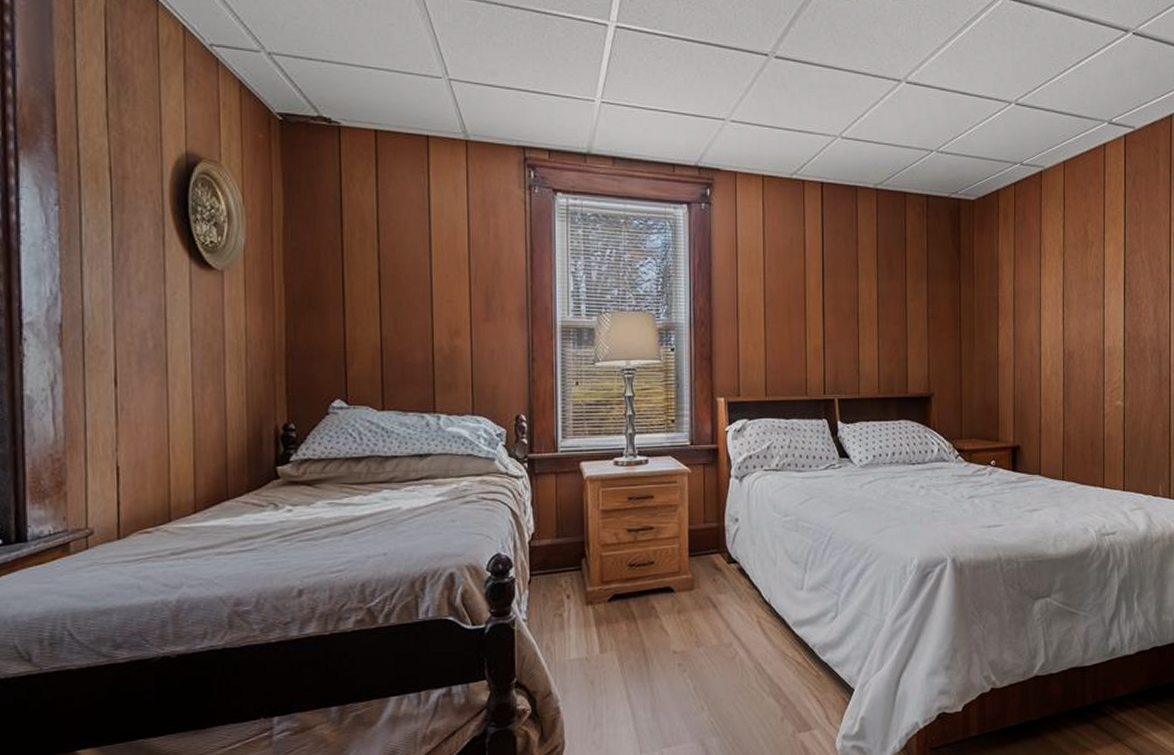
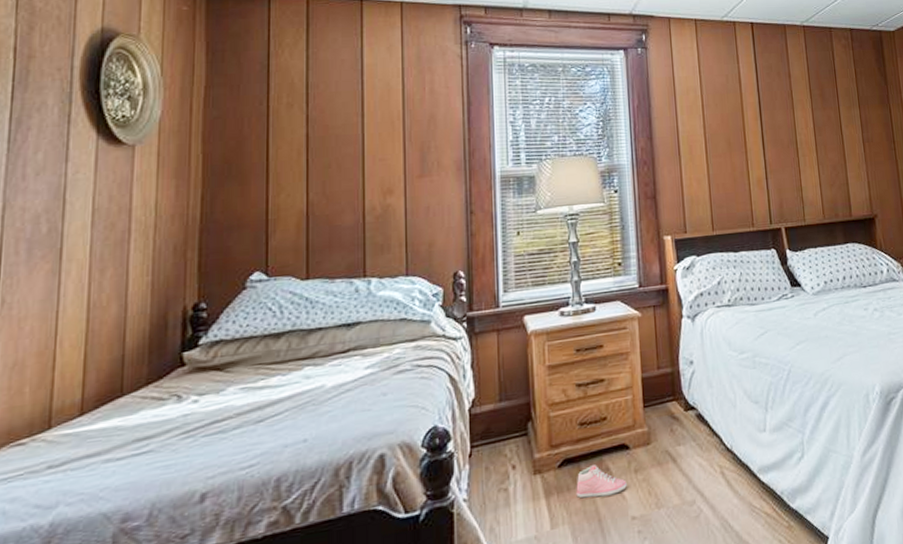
sneaker: none [624,602,670,631] -> present [576,465,627,499]

